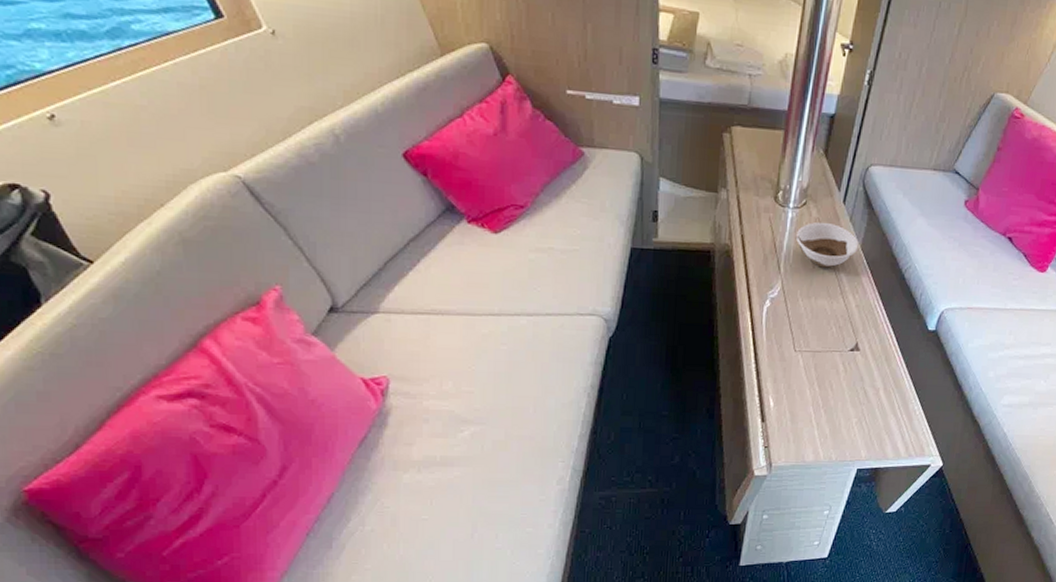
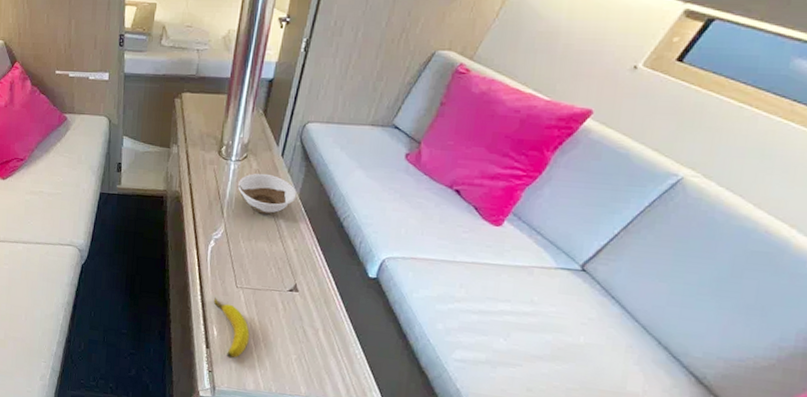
banana: none [769,364,809,430] -> present [213,297,250,359]

